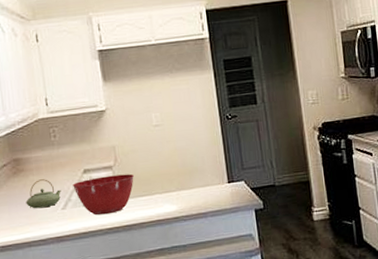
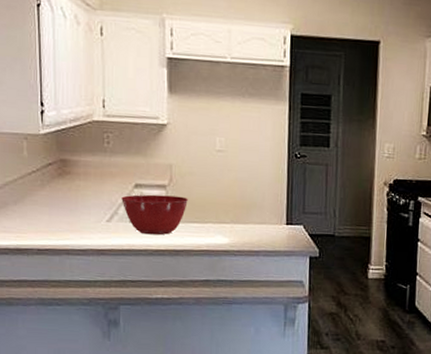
teapot: present [26,179,61,209] -> none [69,186,108,217]

